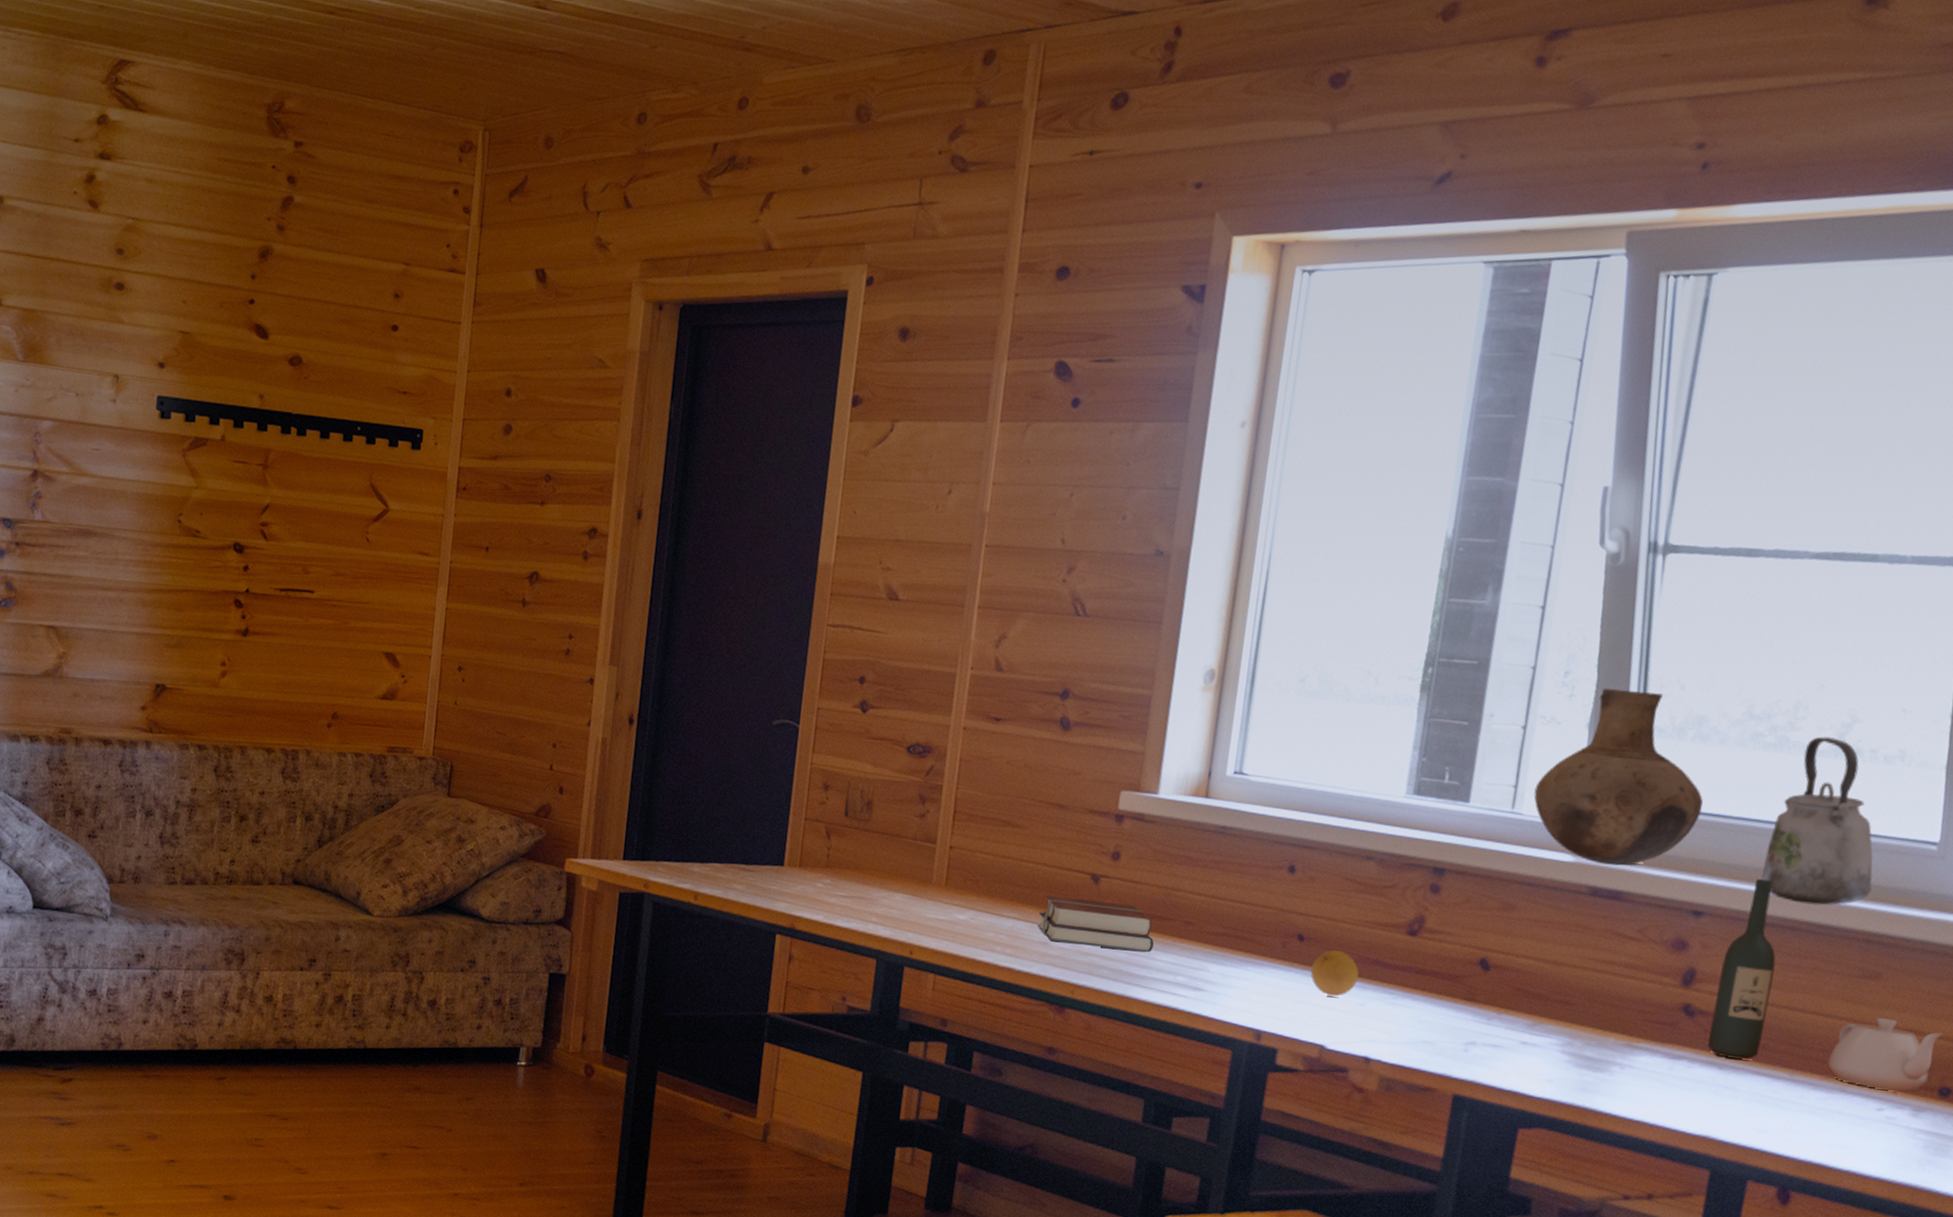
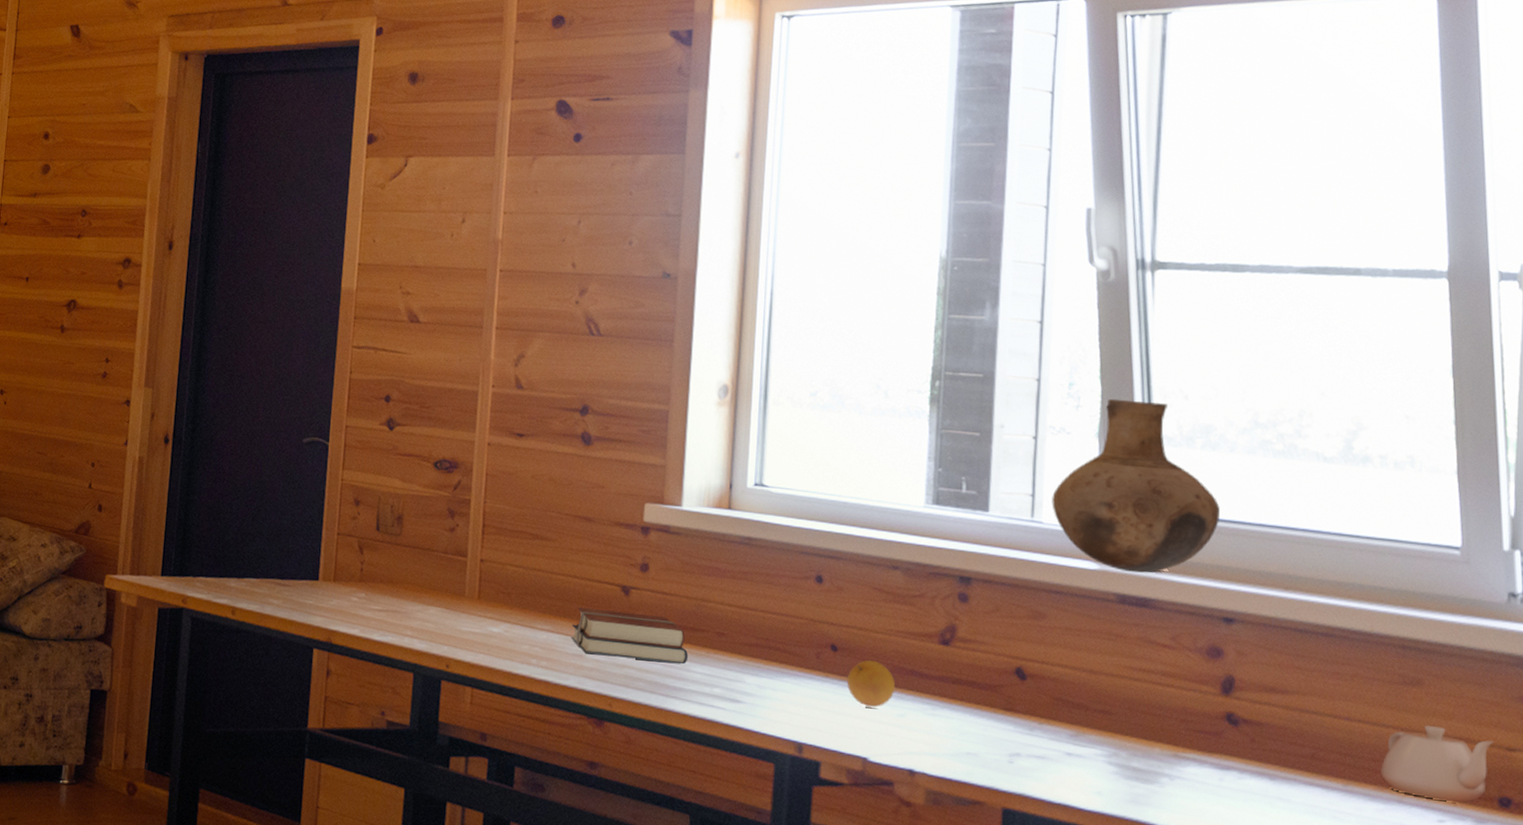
wine bottle: present [1707,879,1776,1060] -> none [1256,585,1314,770]
kettle: present [1760,736,1874,906] -> none [1287,443,1400,612]

